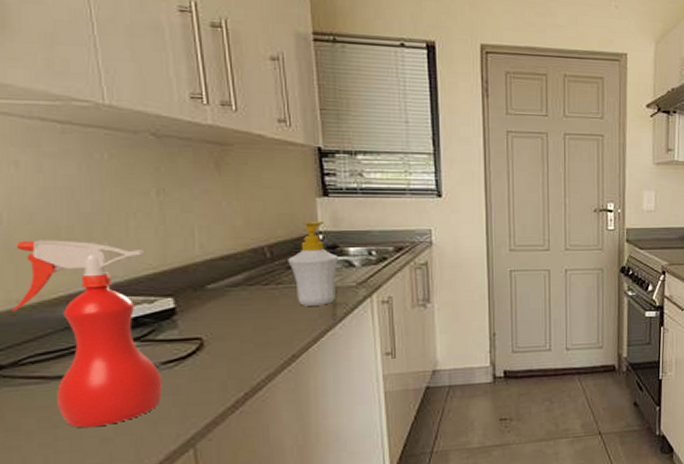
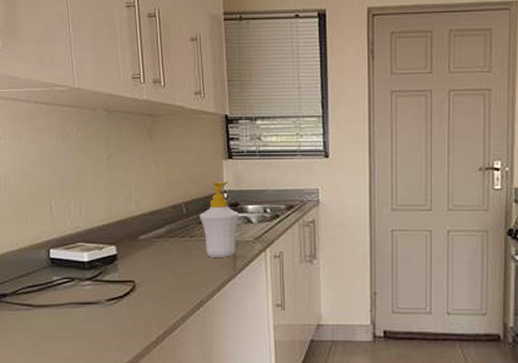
spray bottle: present [12,240,163,428] -> none [14,197,106,349]

